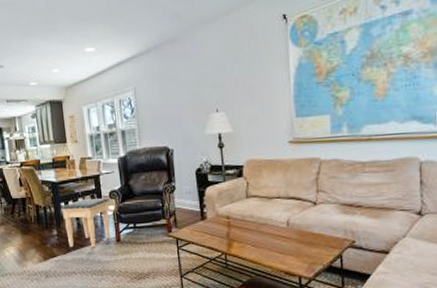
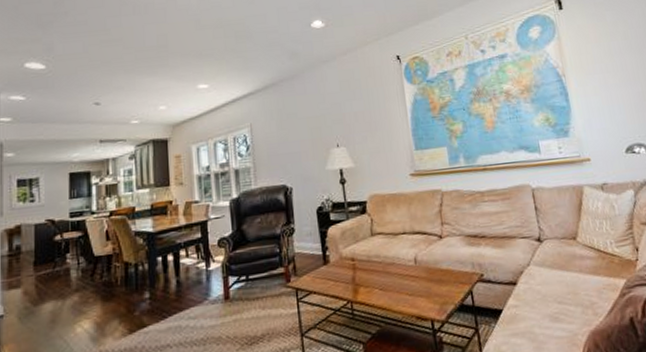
footstool: present [61,198,111,248] -> none [157,247,218,313]

